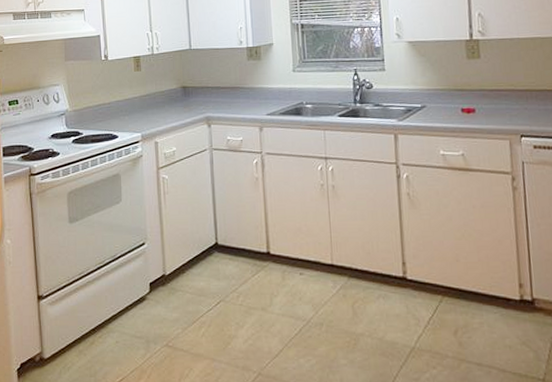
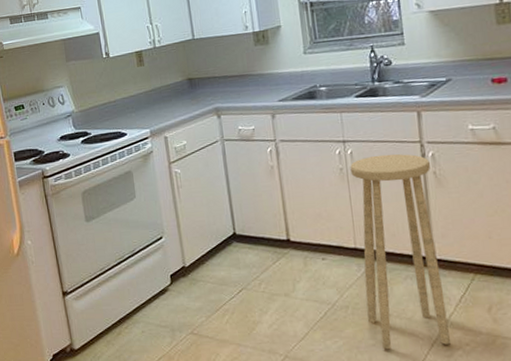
stool: none [330,173,418,371] -> present [350,153,450,350]

